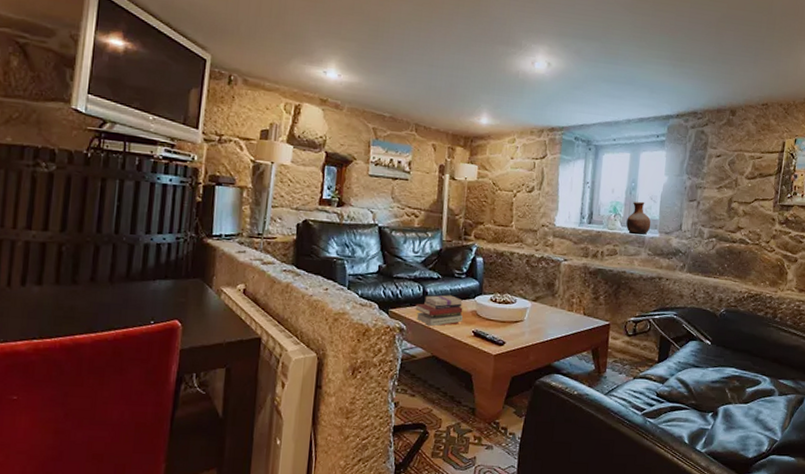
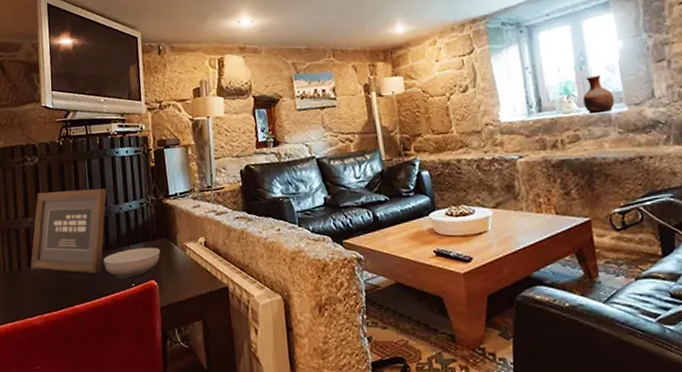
picture frame: none [24,204,139,305] -> present [30,188,107,274]
bowl: none [120,284,192,315] -> present [103,247,161,279]
books: present [415,295,464,326] -> none [368,216,421,252]

